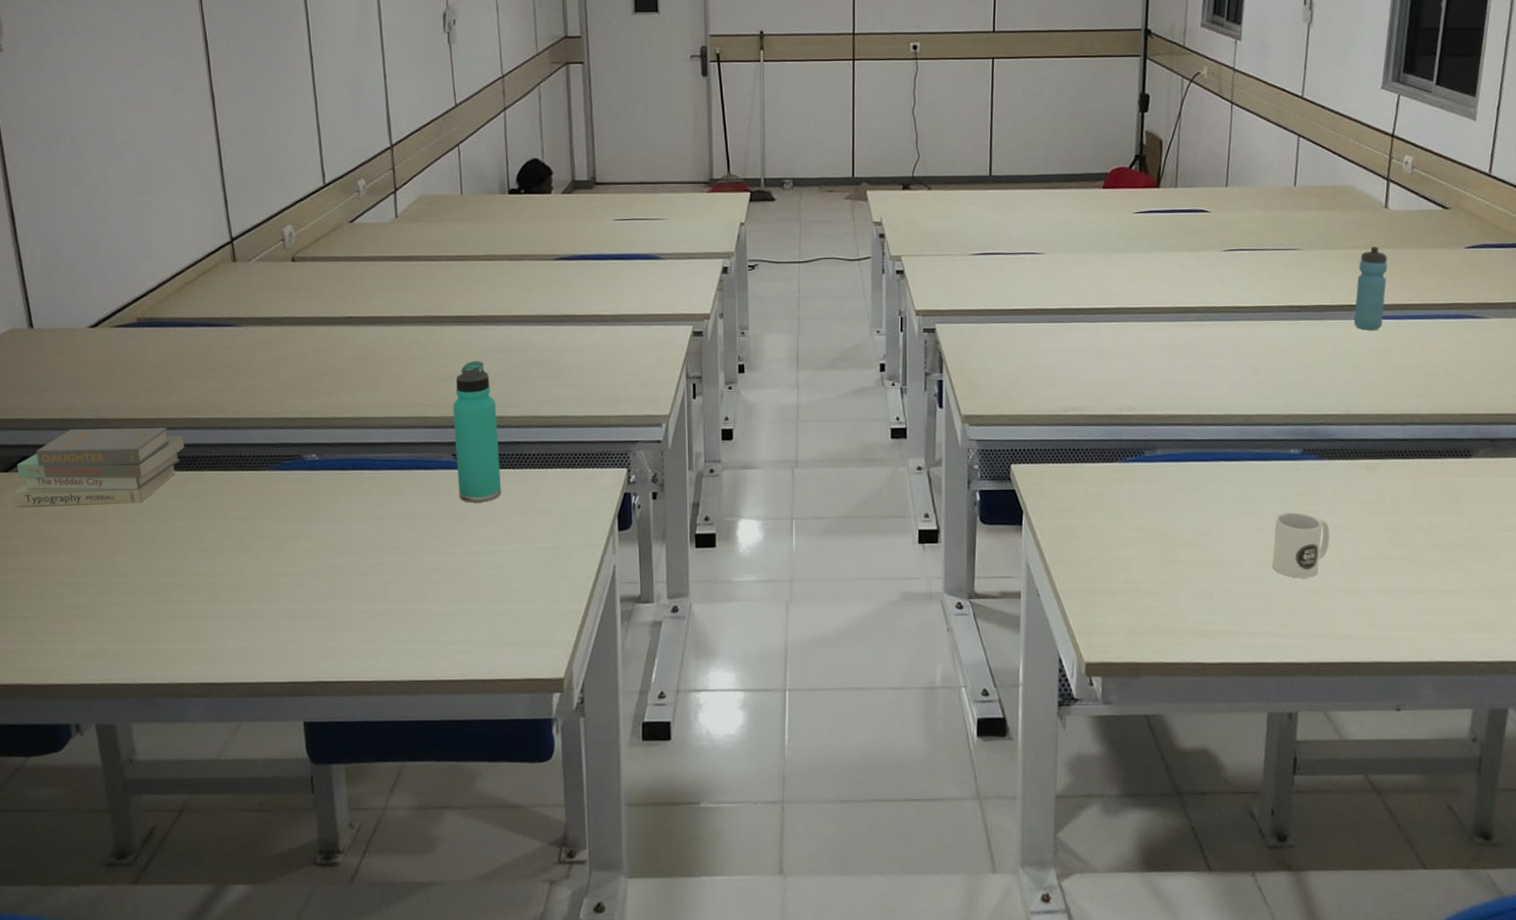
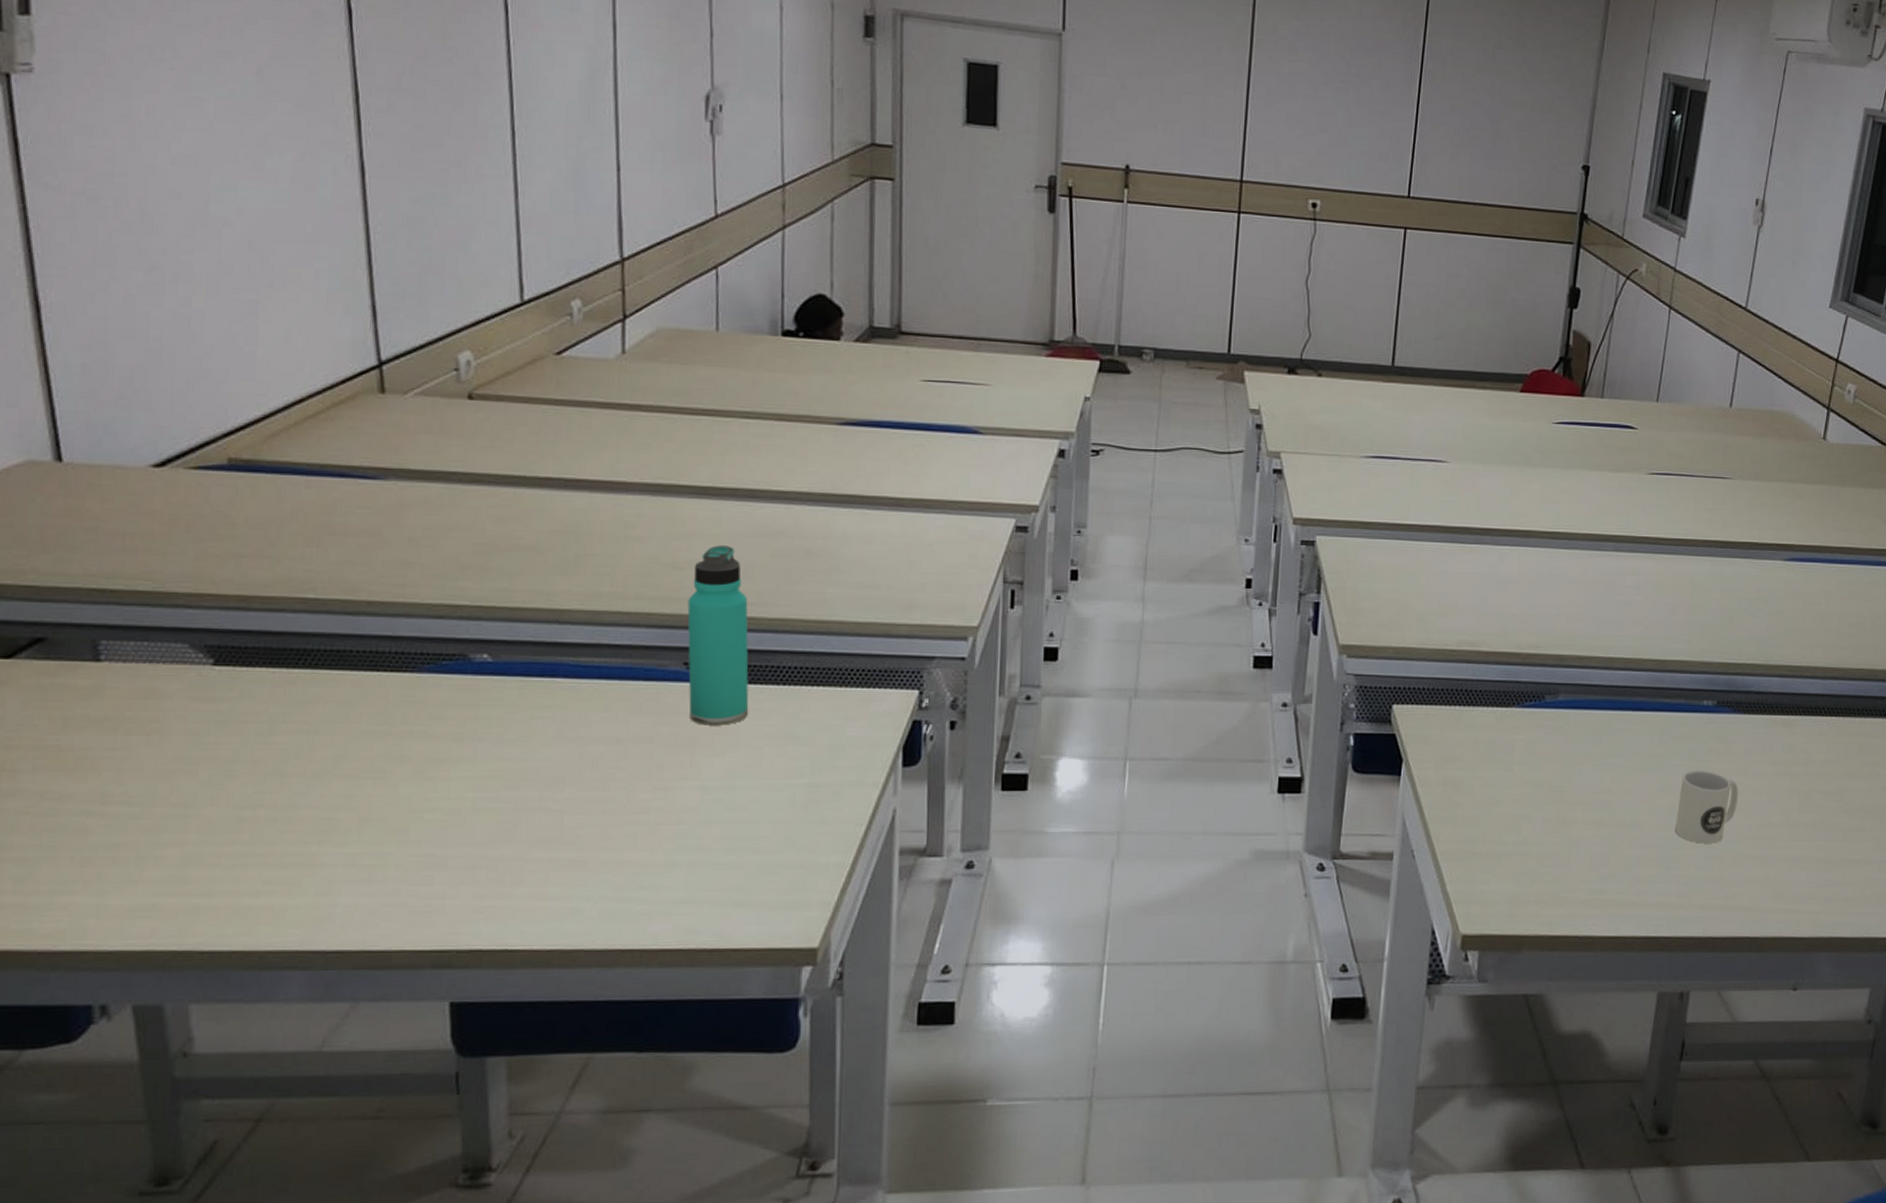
books: present [12,427,185,507] -> none [15,604,292,709]
water bottle: present [1353,247,1388,330] -> none [1781,481,1821,573]

